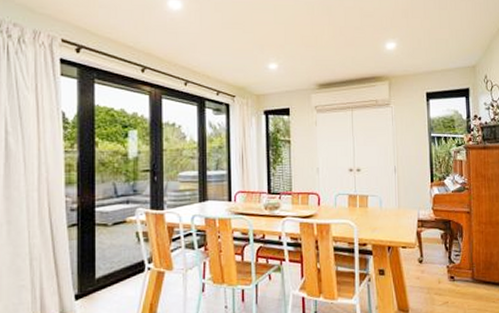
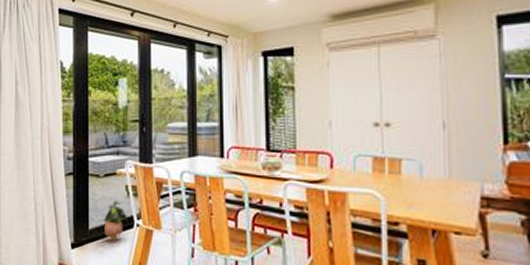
potted plant: none [112,248,138,289] -> present [103,201,128,243]

